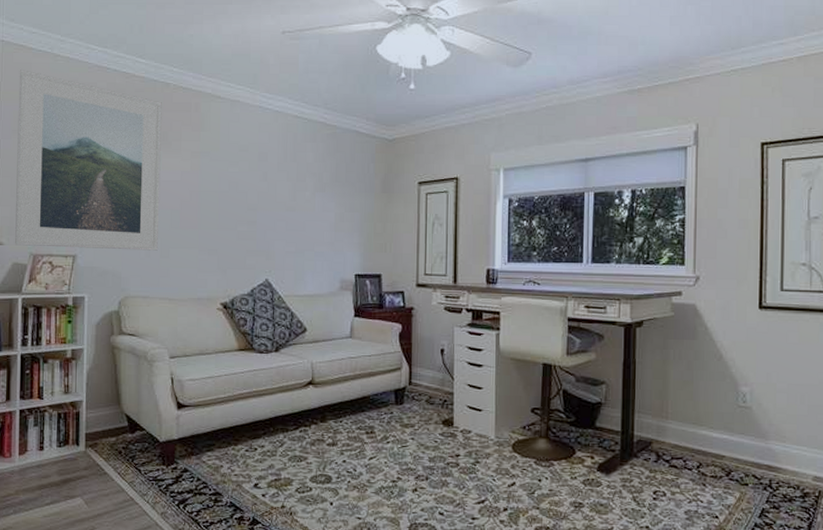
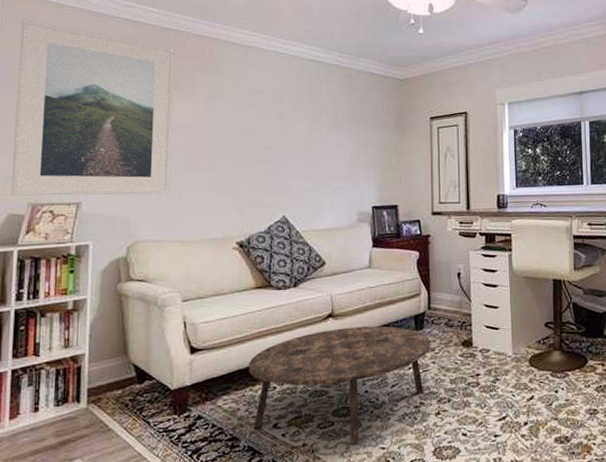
coffee table: none [231,396,411,512] -> present [248,326,431,445]

